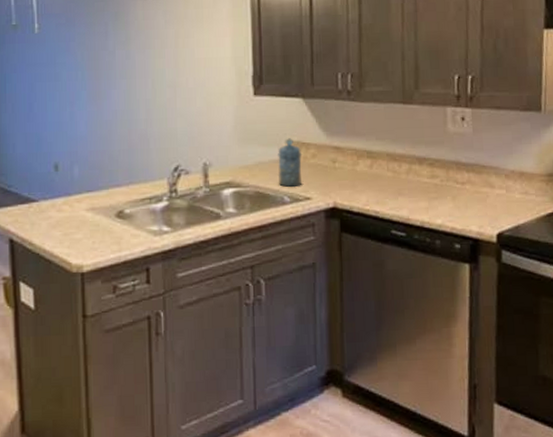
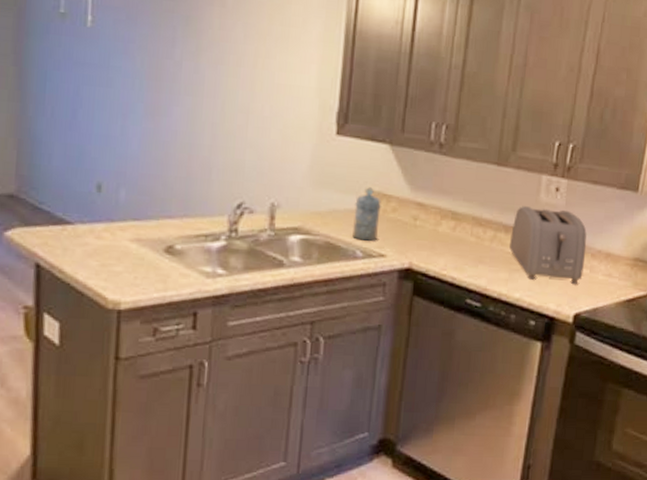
toaster: none [425,137,500,205] -> present [509,206,587,284]

